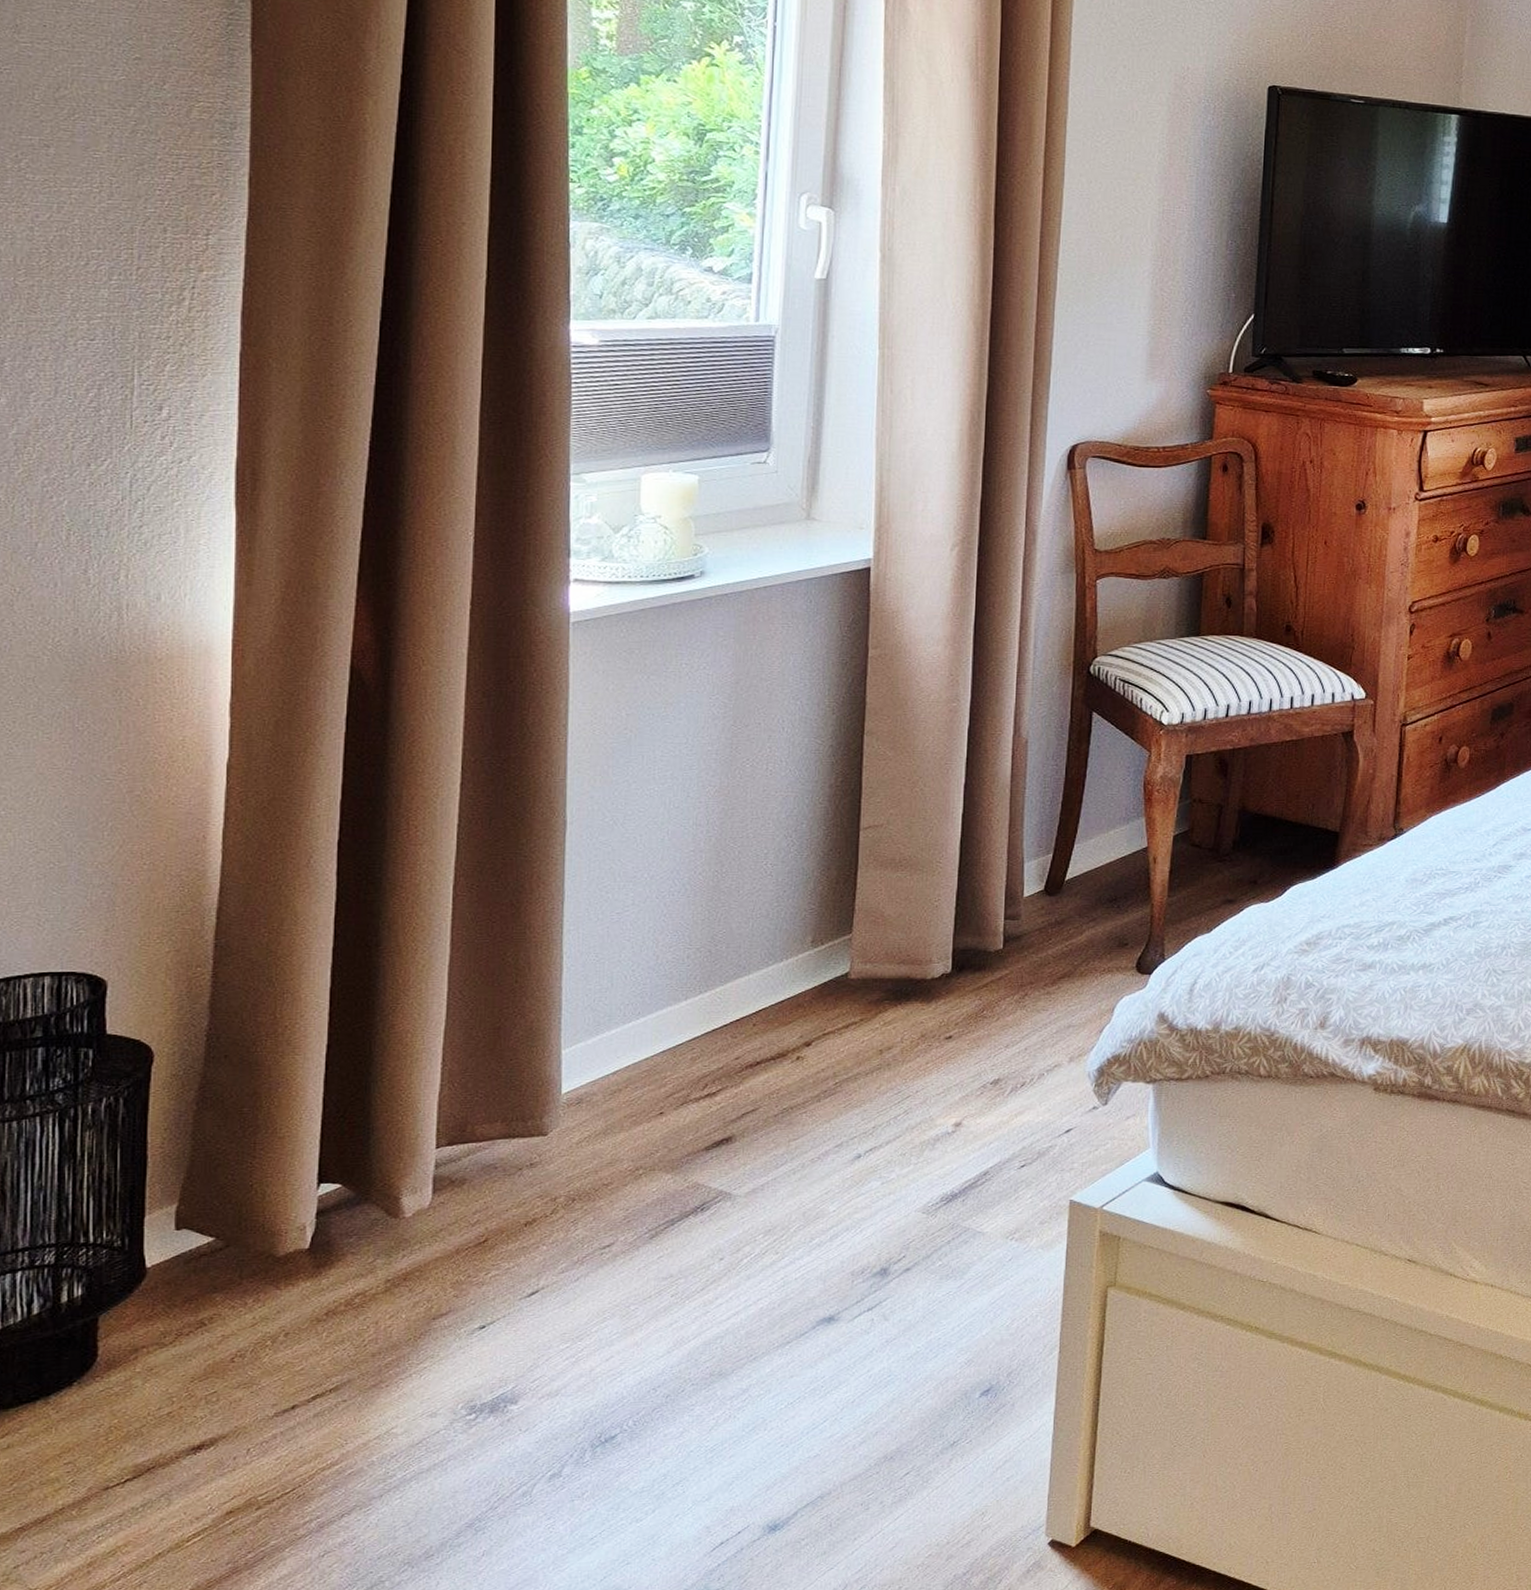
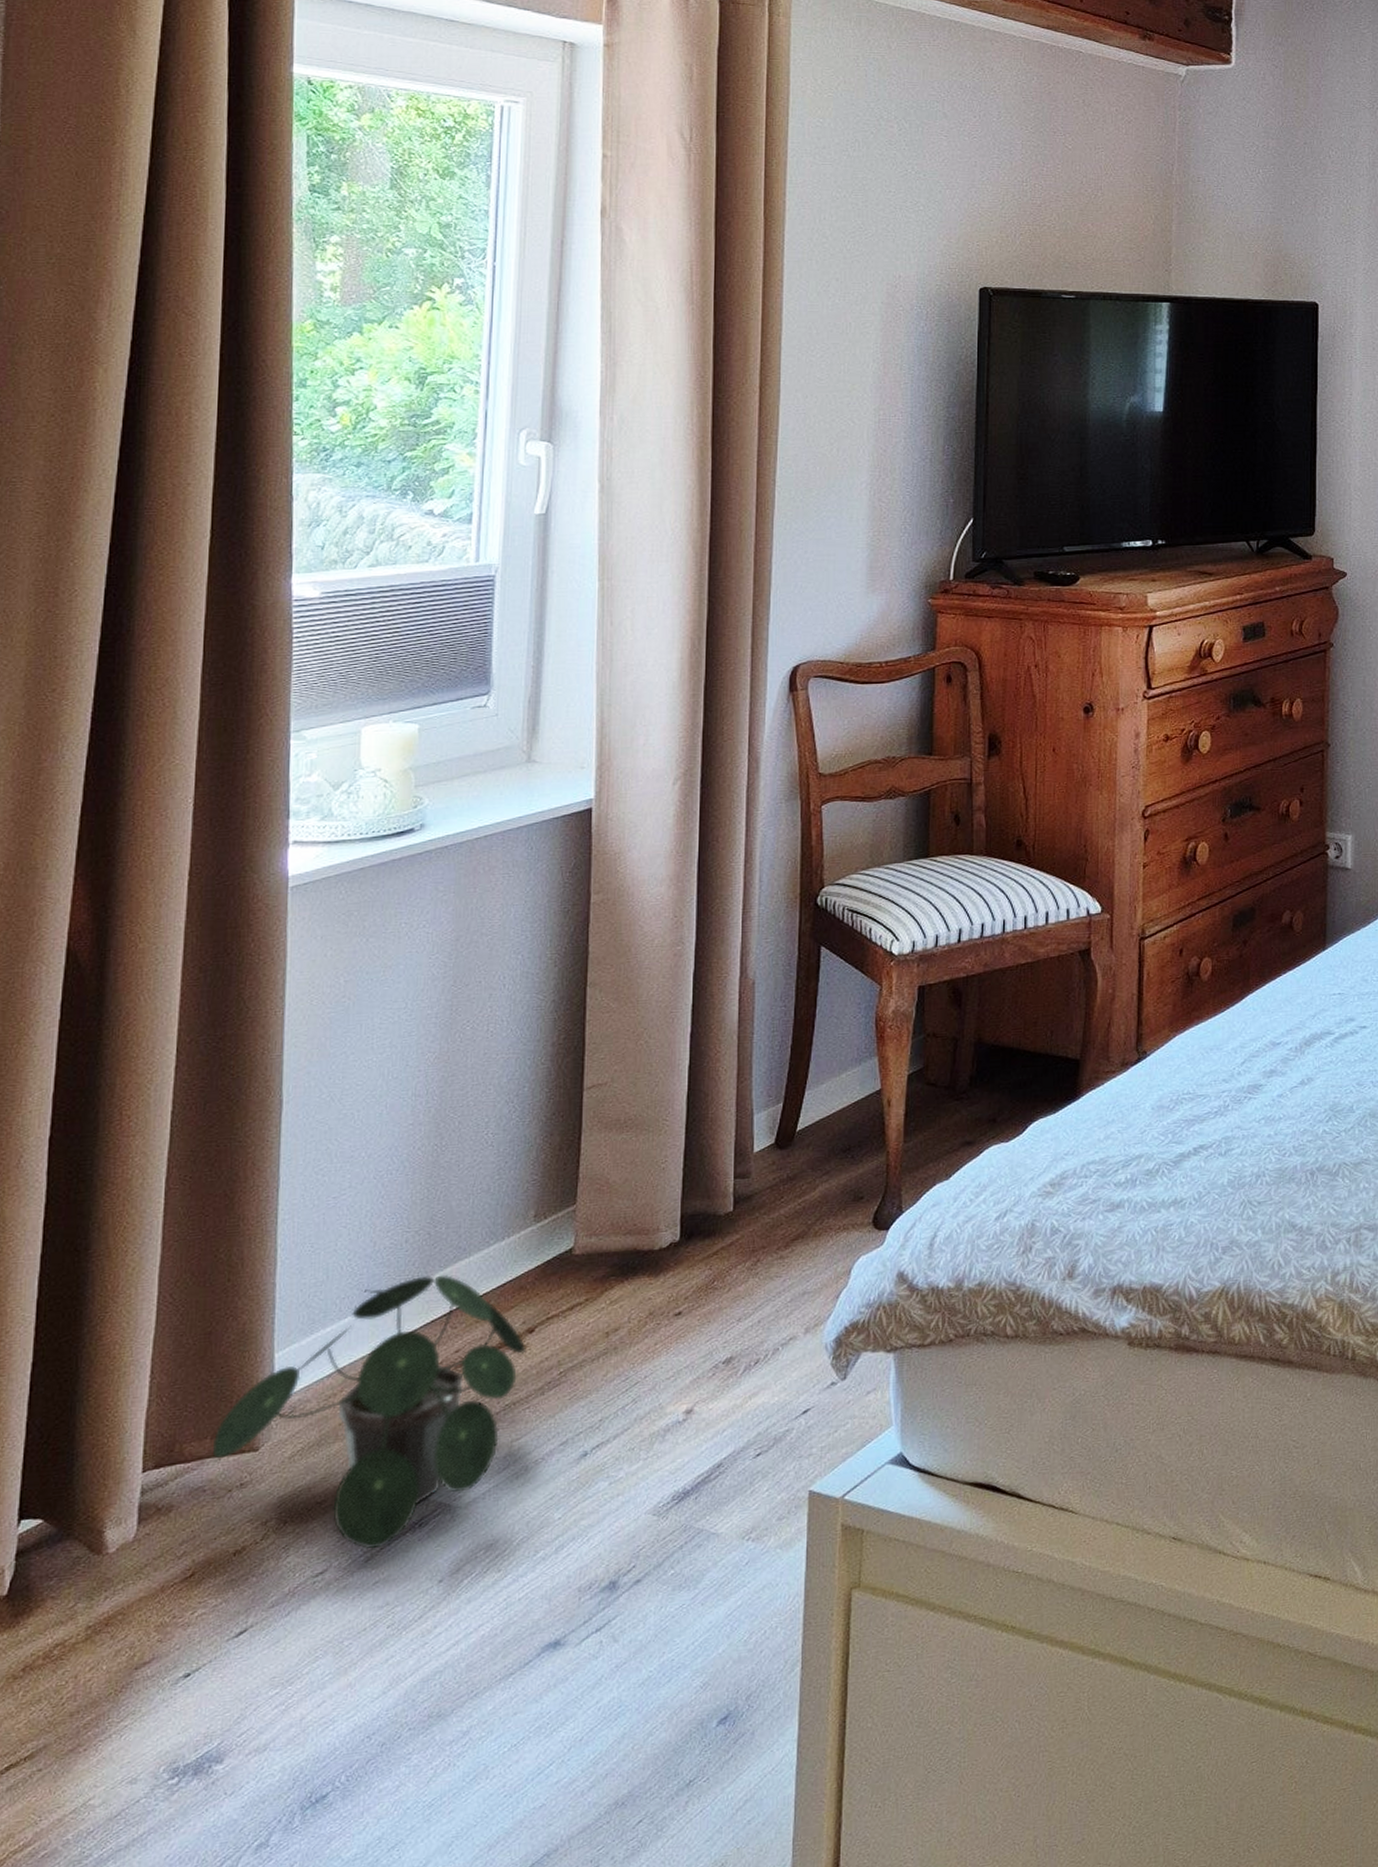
potted plant: none [502,989,804,1228] -> present [211,1274,527,1550]

